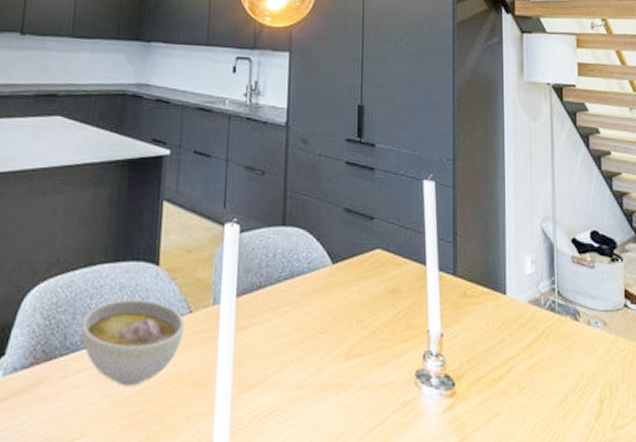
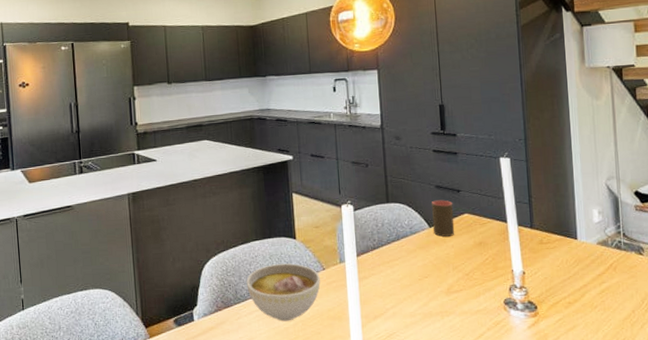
cup: none [336,228,364,278] -> present [432,200,455,237]

